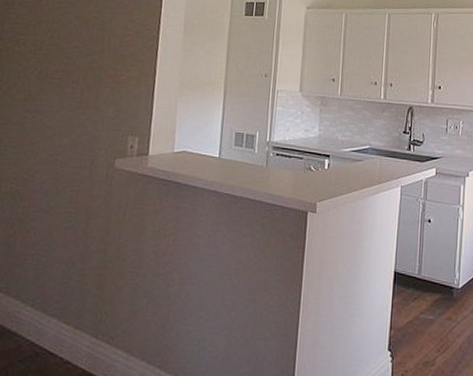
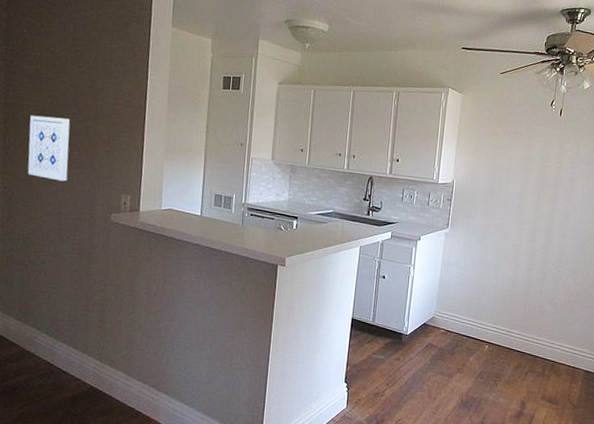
wall art: none [20,50,72,124] -> present [27,115,70,182]

